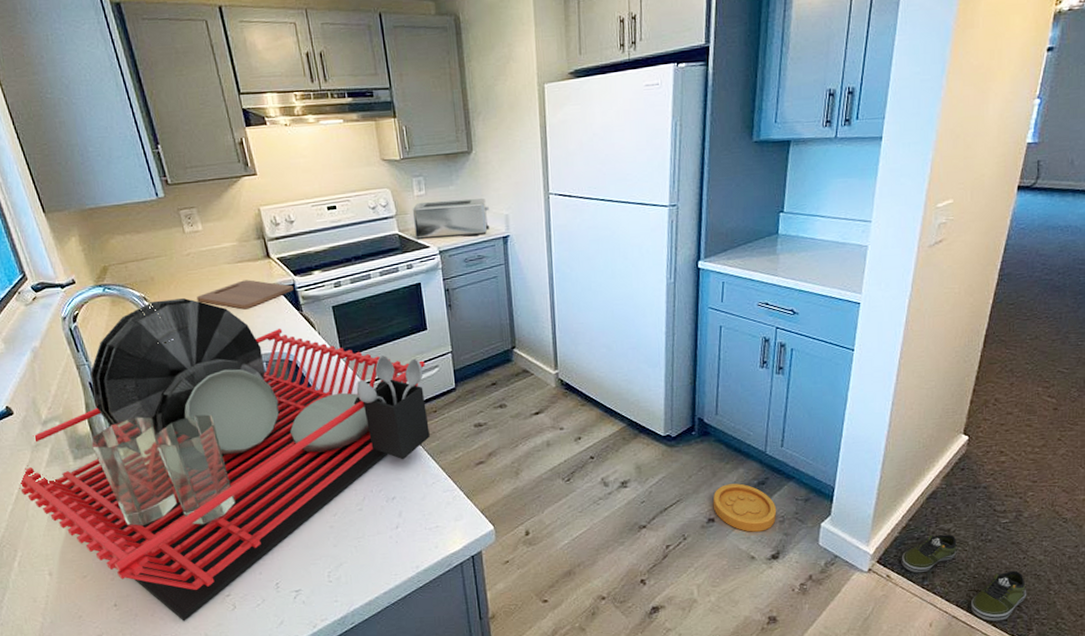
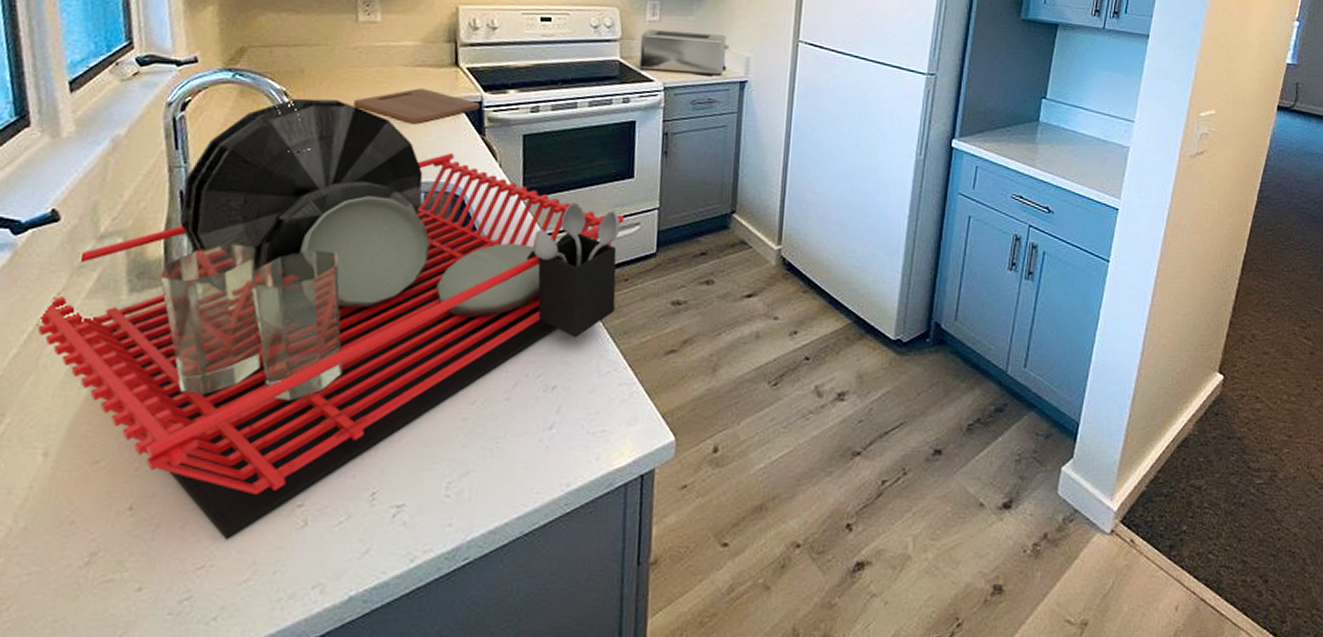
pet bowl: present [712,483,777,532] -> none [941,408,1014,472]
shoe: present [901,534,1027,622] -> none [1147,493,1281,608]

